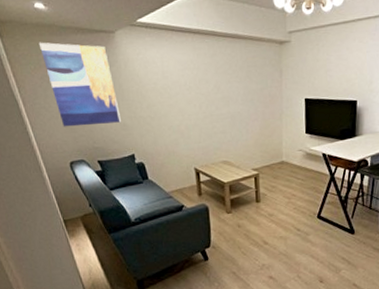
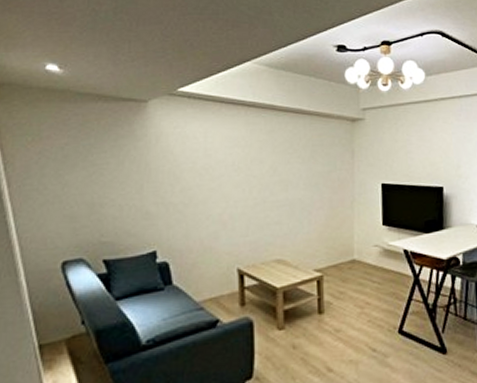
wall art: present [38,42,122,127] -> none [43,109,144,215]

